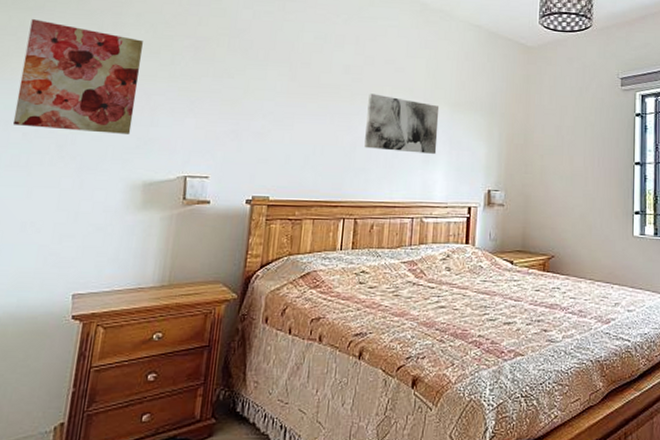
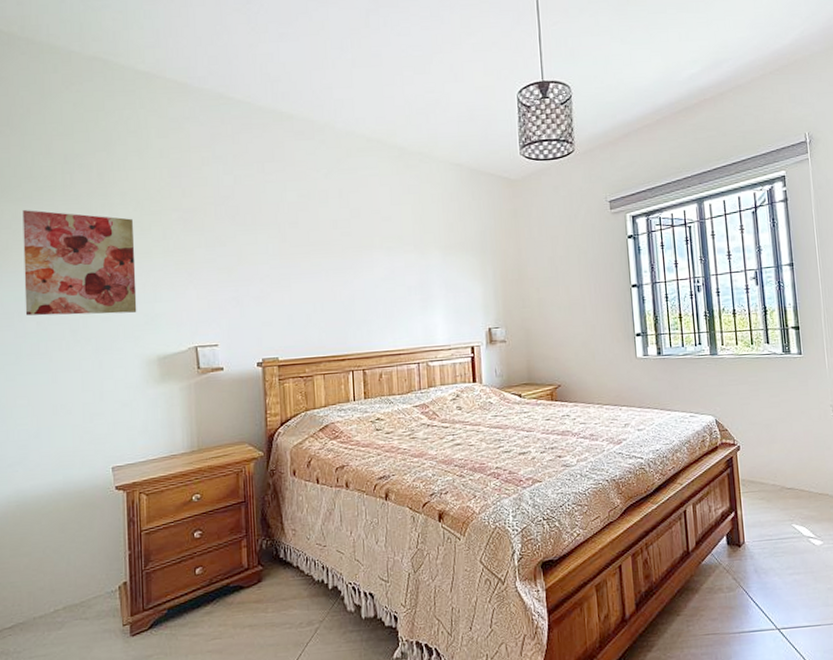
wall art: present [364,93,440,154] -> none [359,245,434,301]

